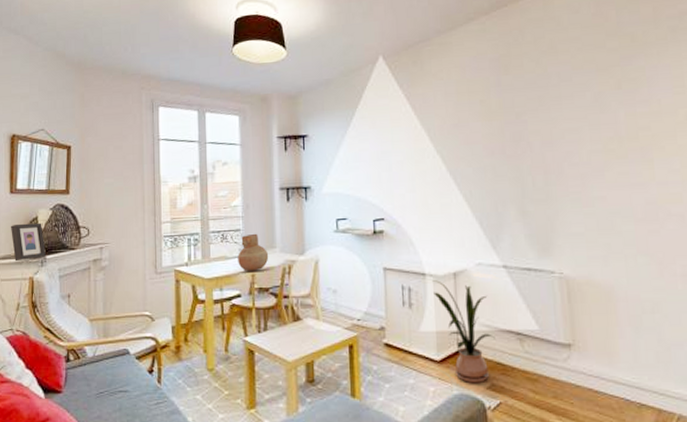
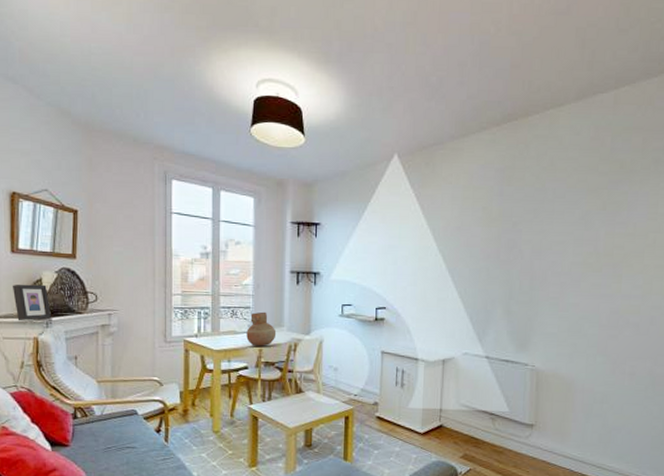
house plant: present [431,280,495,384] -> none [423,365,472,453]

